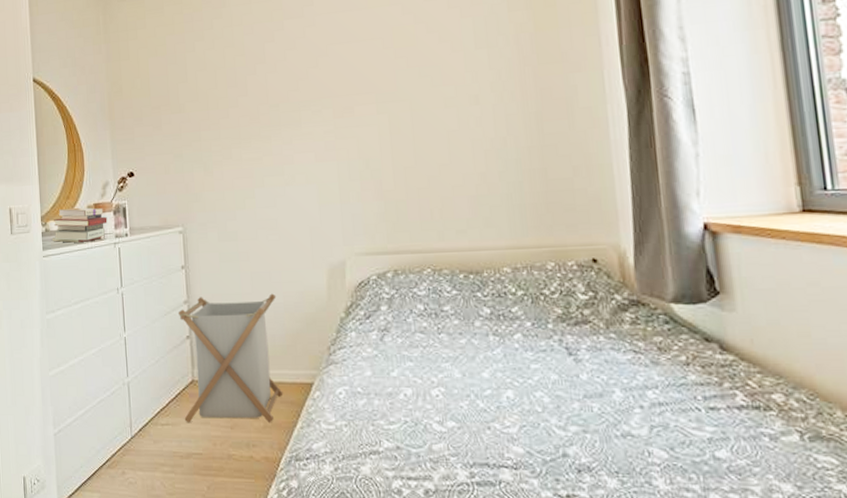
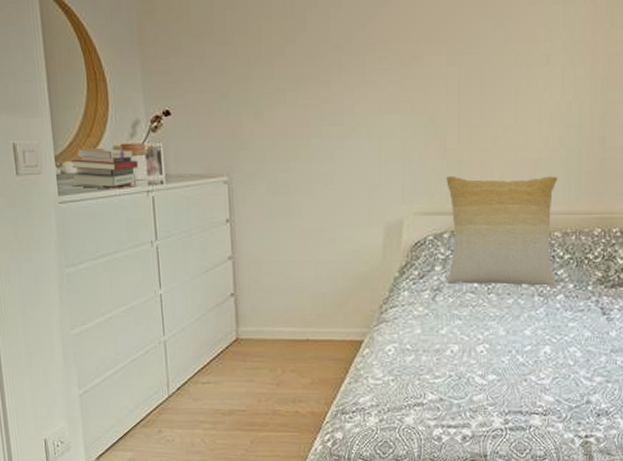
laundry basket: present [179,293,283,423] -> none [222,251,332,381]
pillow: none [385,211,512,325] -> present [446,175,558,286]

